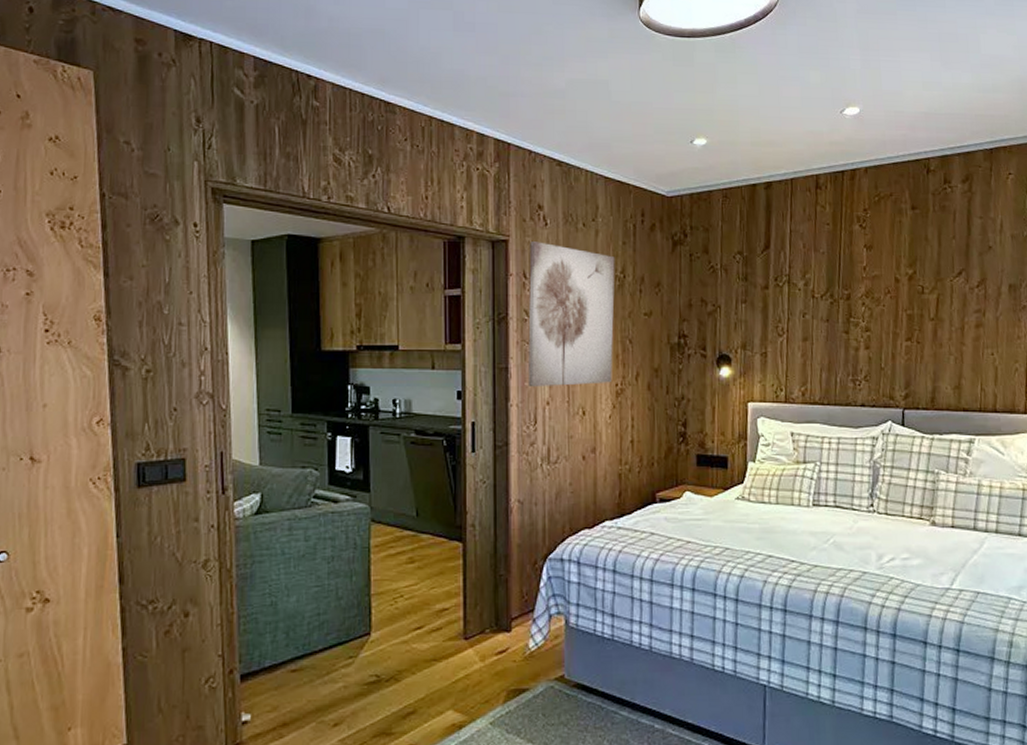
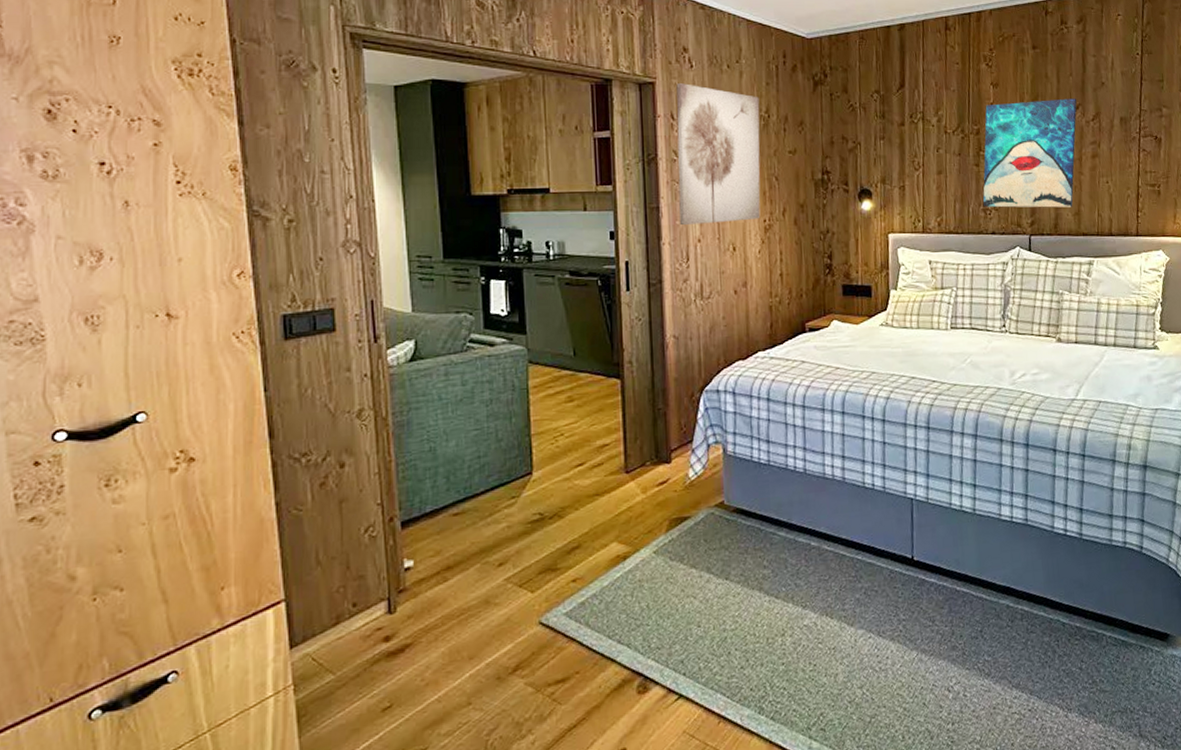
wall art: none [851,263,961,380] -> present [982,98,1077,208]

